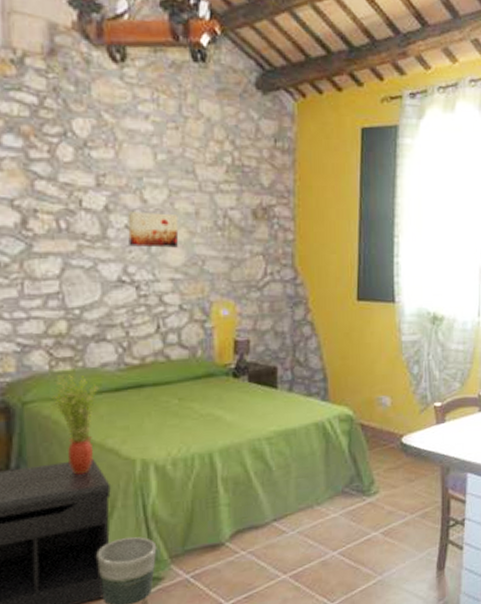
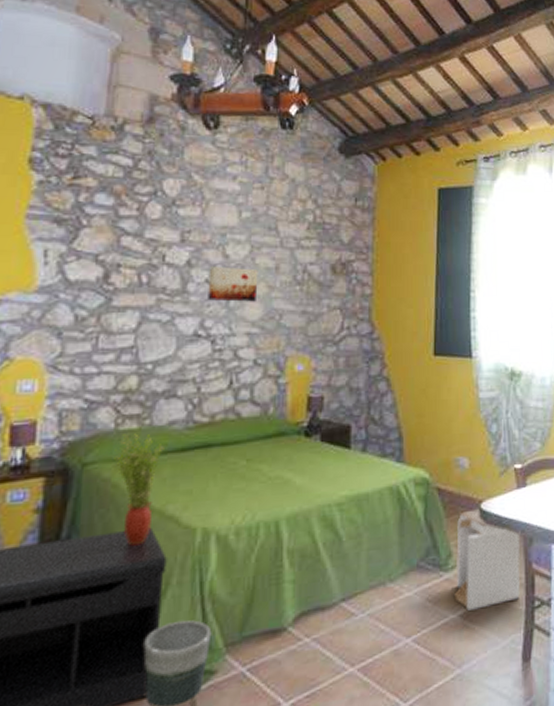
staircase: none [376,443,438,529] -> present [454,509,521,611]

